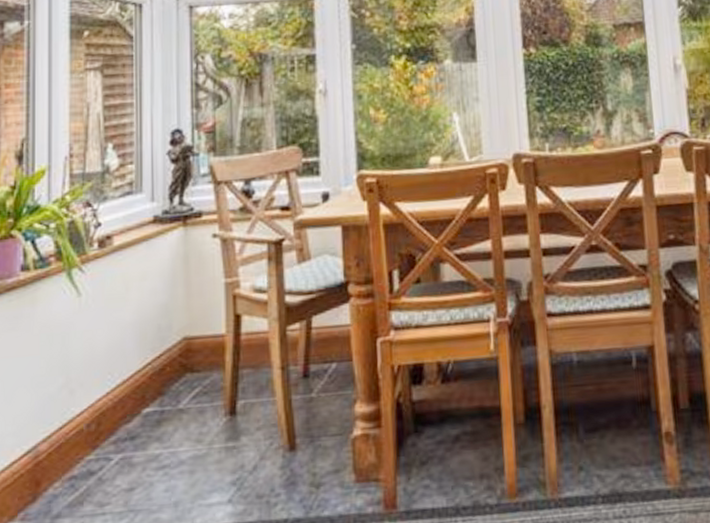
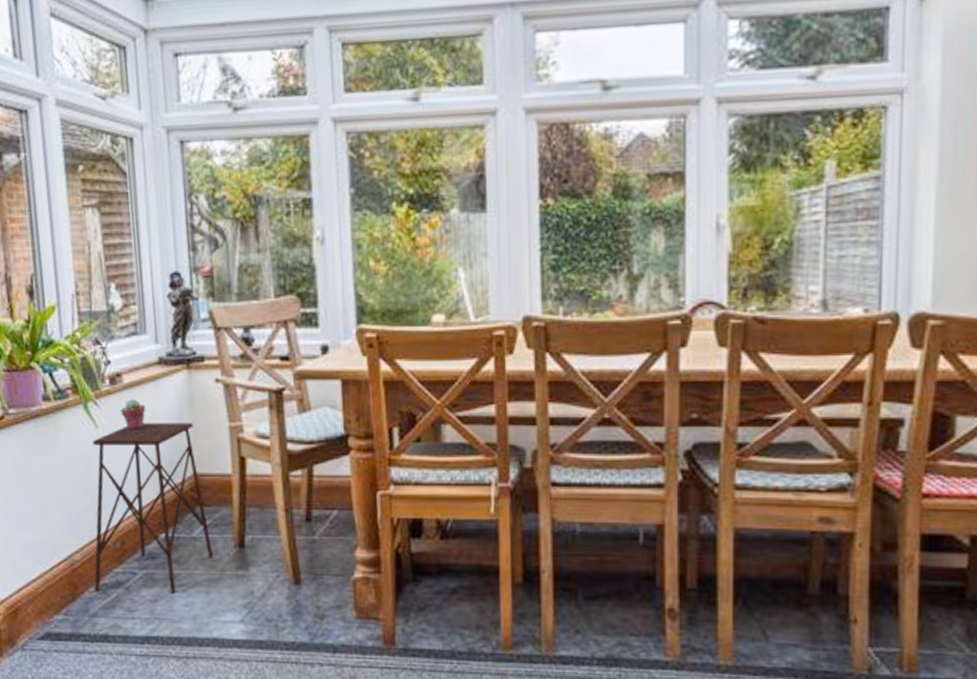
side table: none [60,281,201,487] -> present [93,422,214,594]
potted succulent: none [108,262,136,295] -> present [121,399,146,429]

